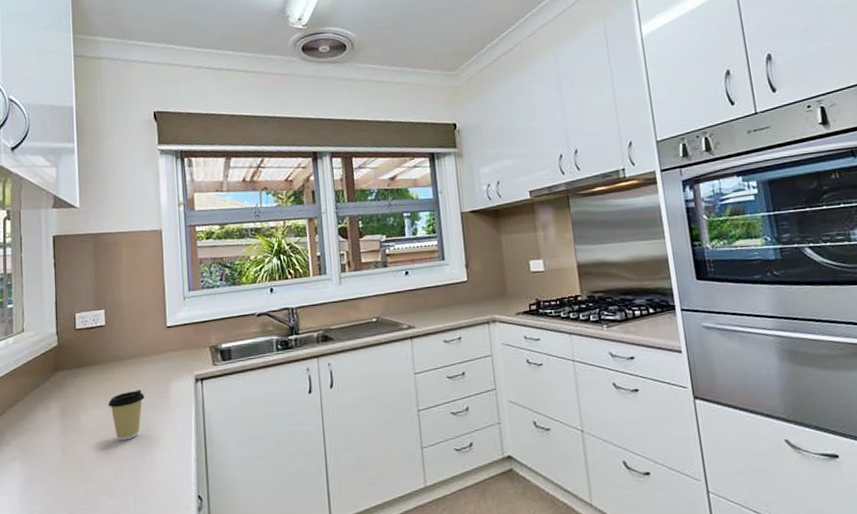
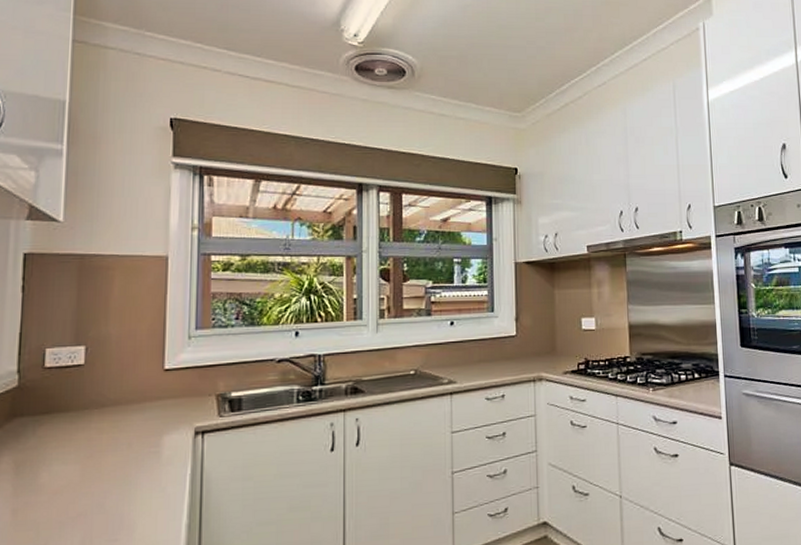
coffee cup: present [108,390,145,441] -> none [79,443,128,503]

